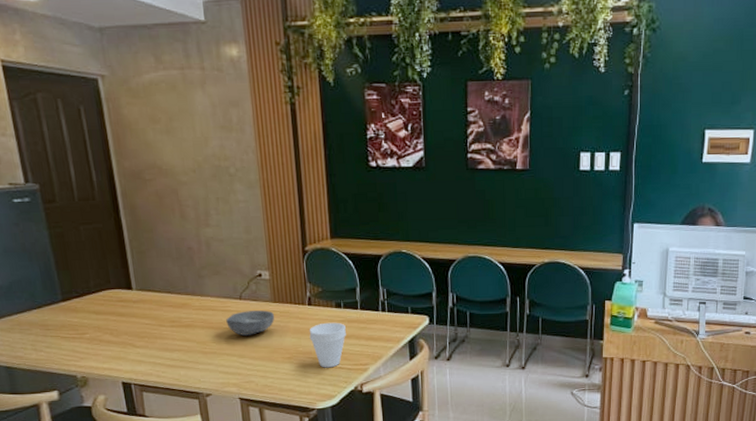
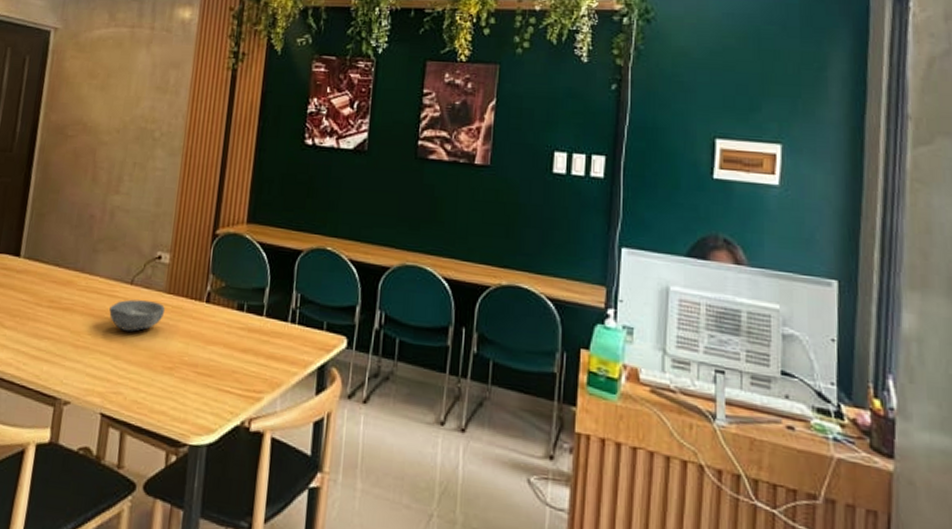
cup: present [309,322,346,368] -> none [199,327,244,390]

